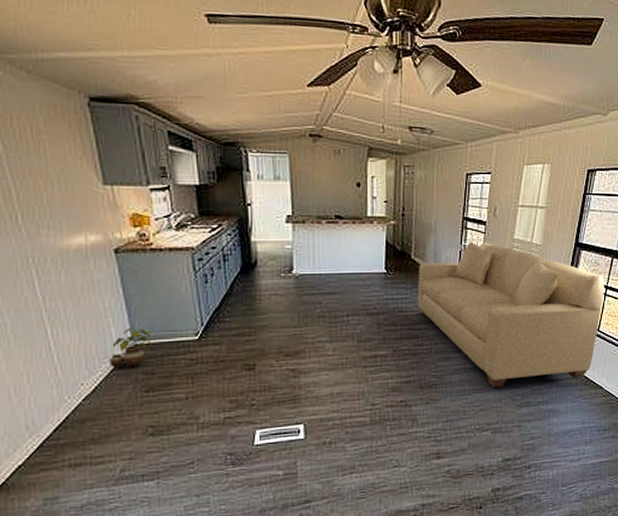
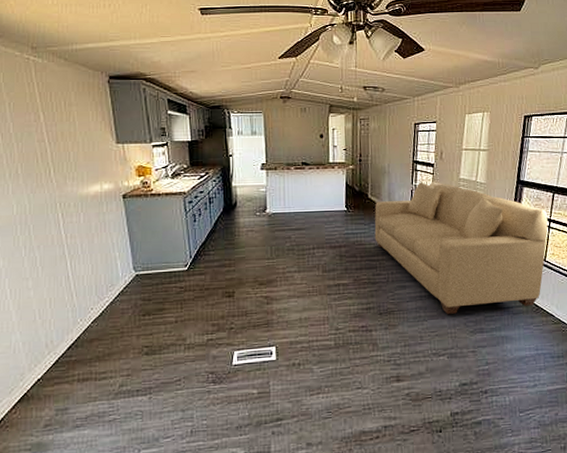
potted plant: present [109,327,152,368] -> none [115,260,149,295]

